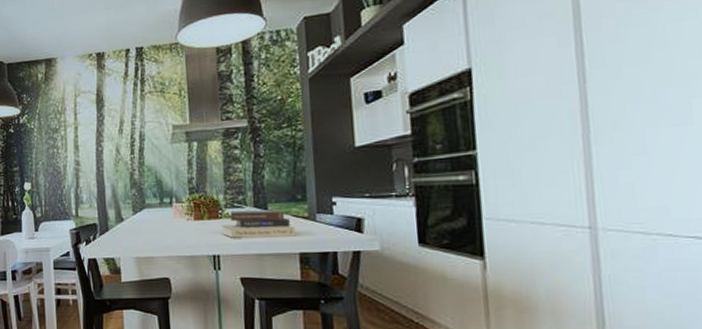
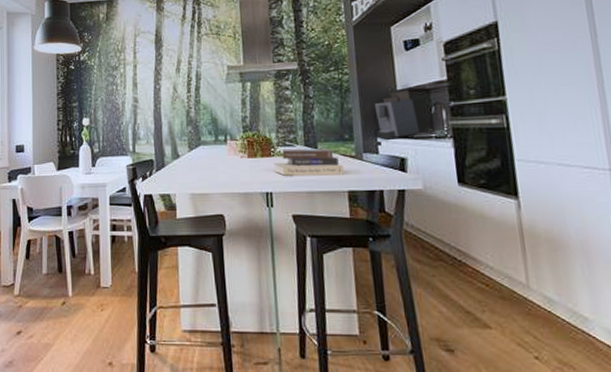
coffee machine: none [329,145,379,200] -> present [374,89,420,140]

